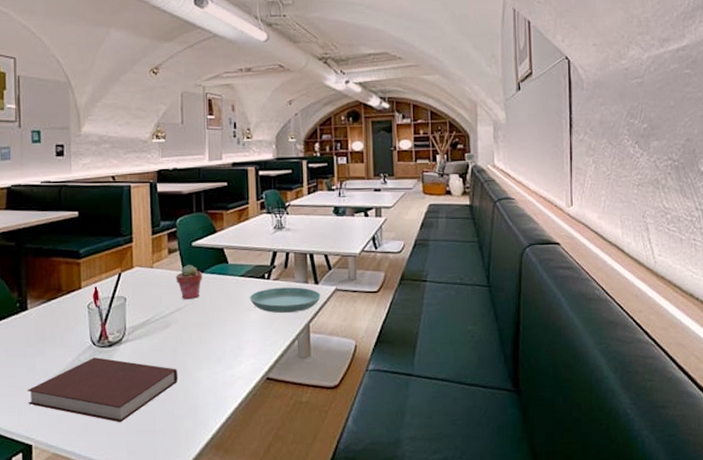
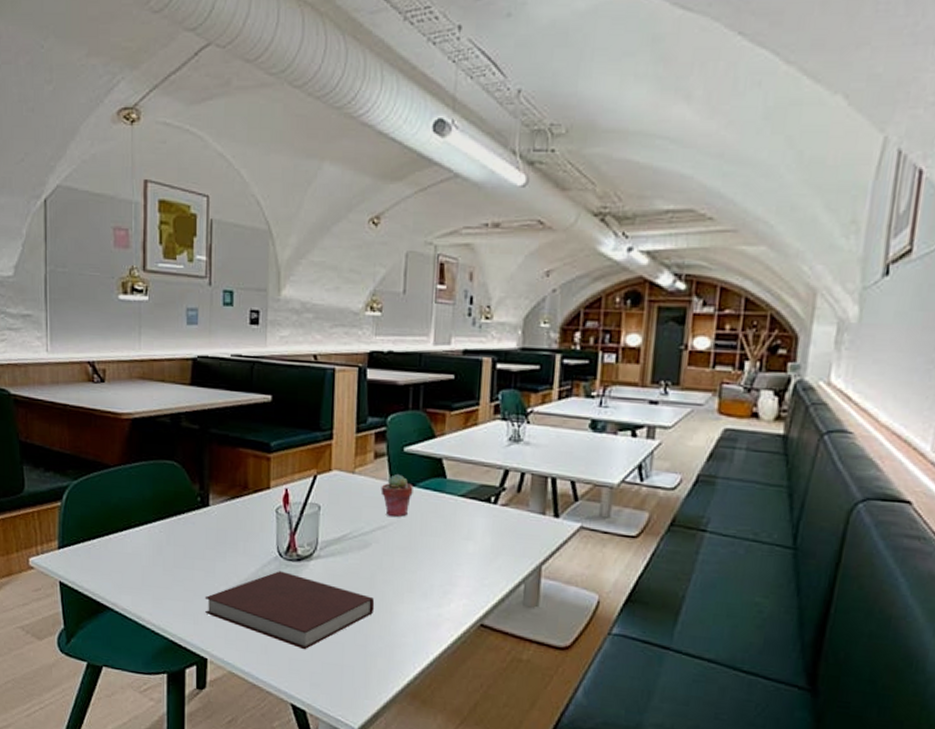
saucer: present [250,287,321,314] -> none [469,515,560,550]

